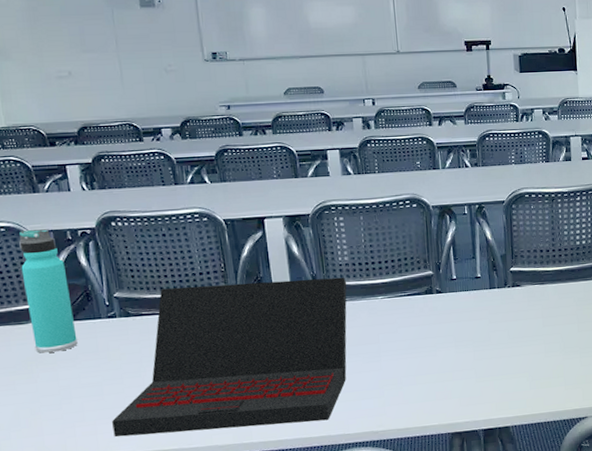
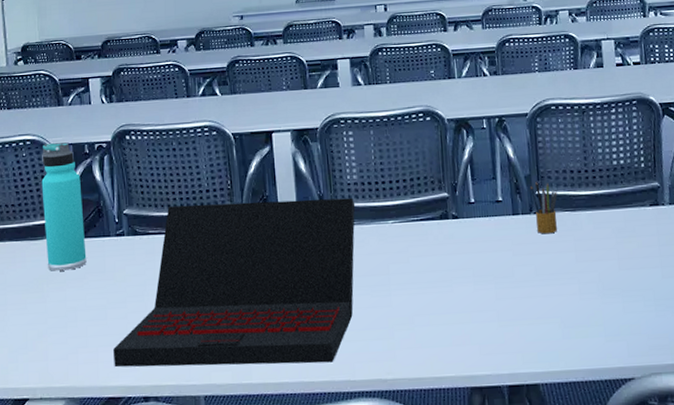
pencil box: none [505,259,529,304] -> present [530,181,558,234]

